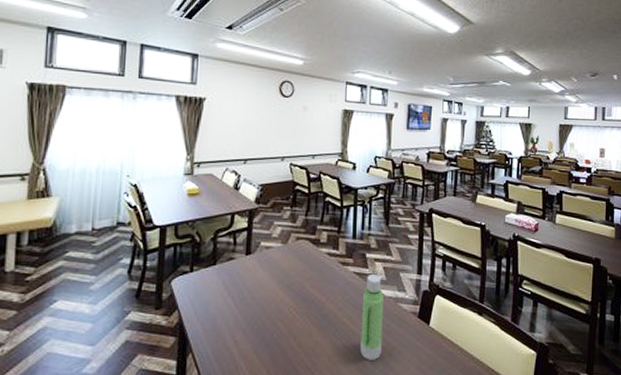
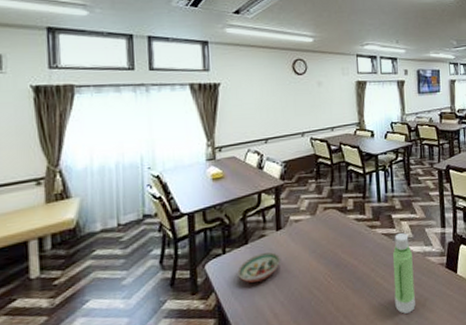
decorative bowl: none [202,275,248,305] -> present [237,251,281,283]

